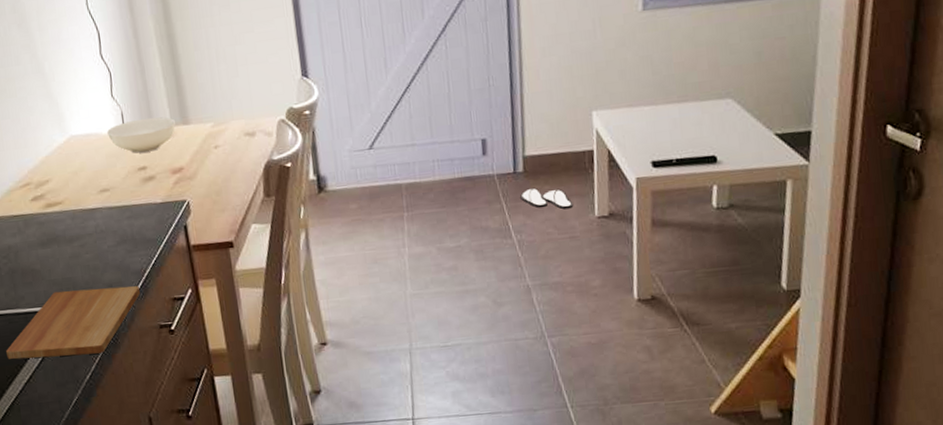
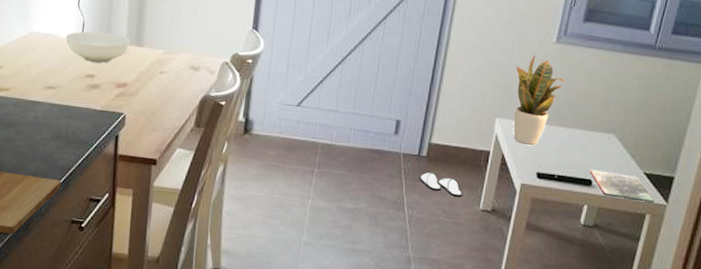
potted plant: none [602,30,662,133] -> present [513,55,565,145]
magazine: none [712,141,793,169] -> present [590,170,654,202]

